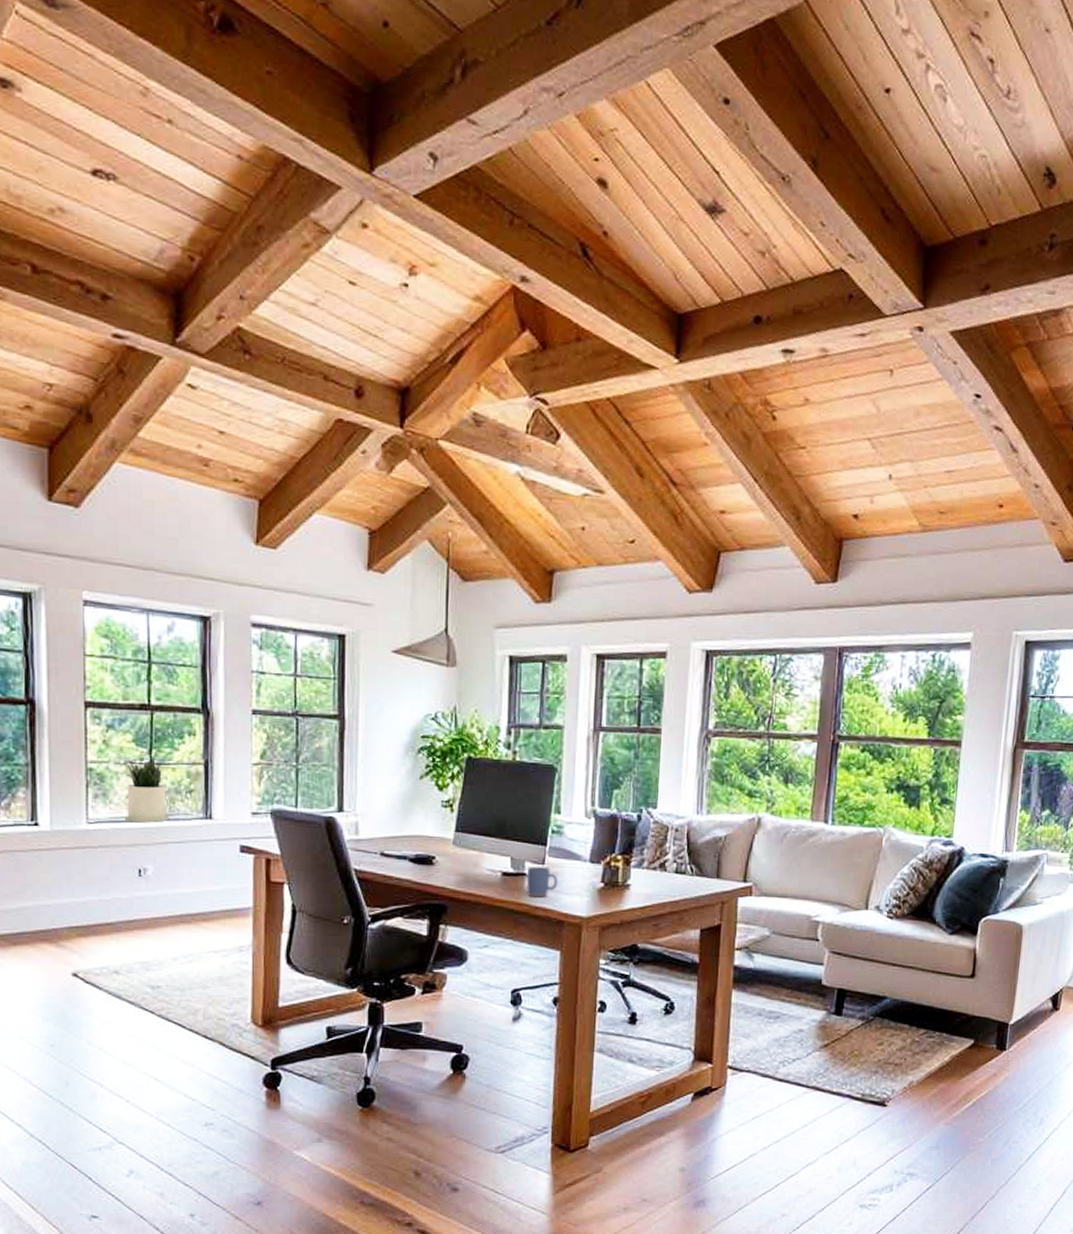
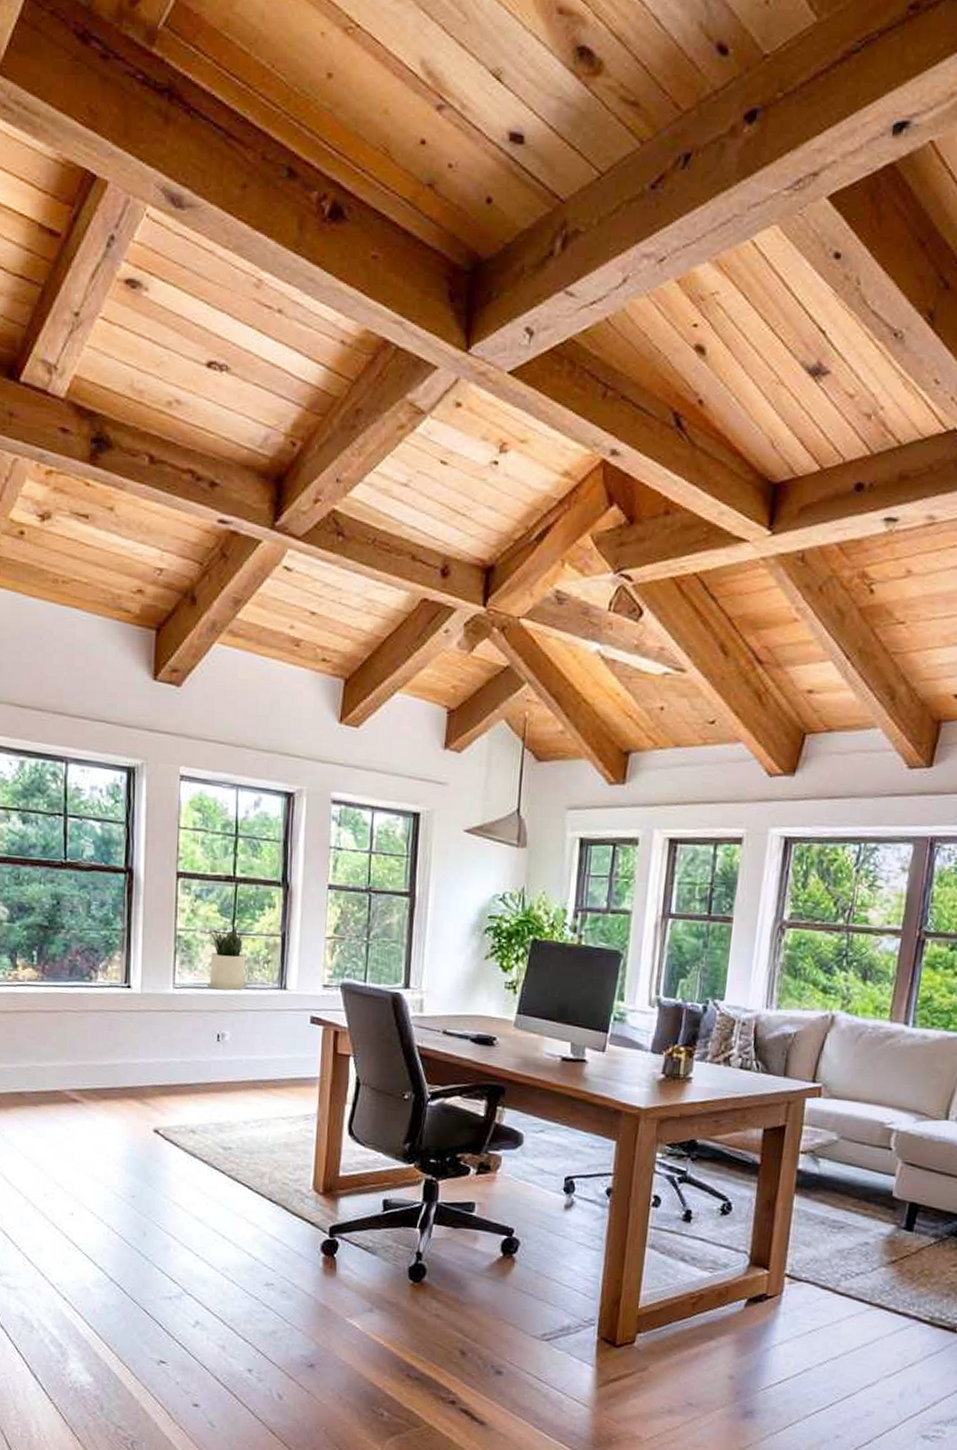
mug: present [526,866,558,898] -> none [585,1053,618,1085]

